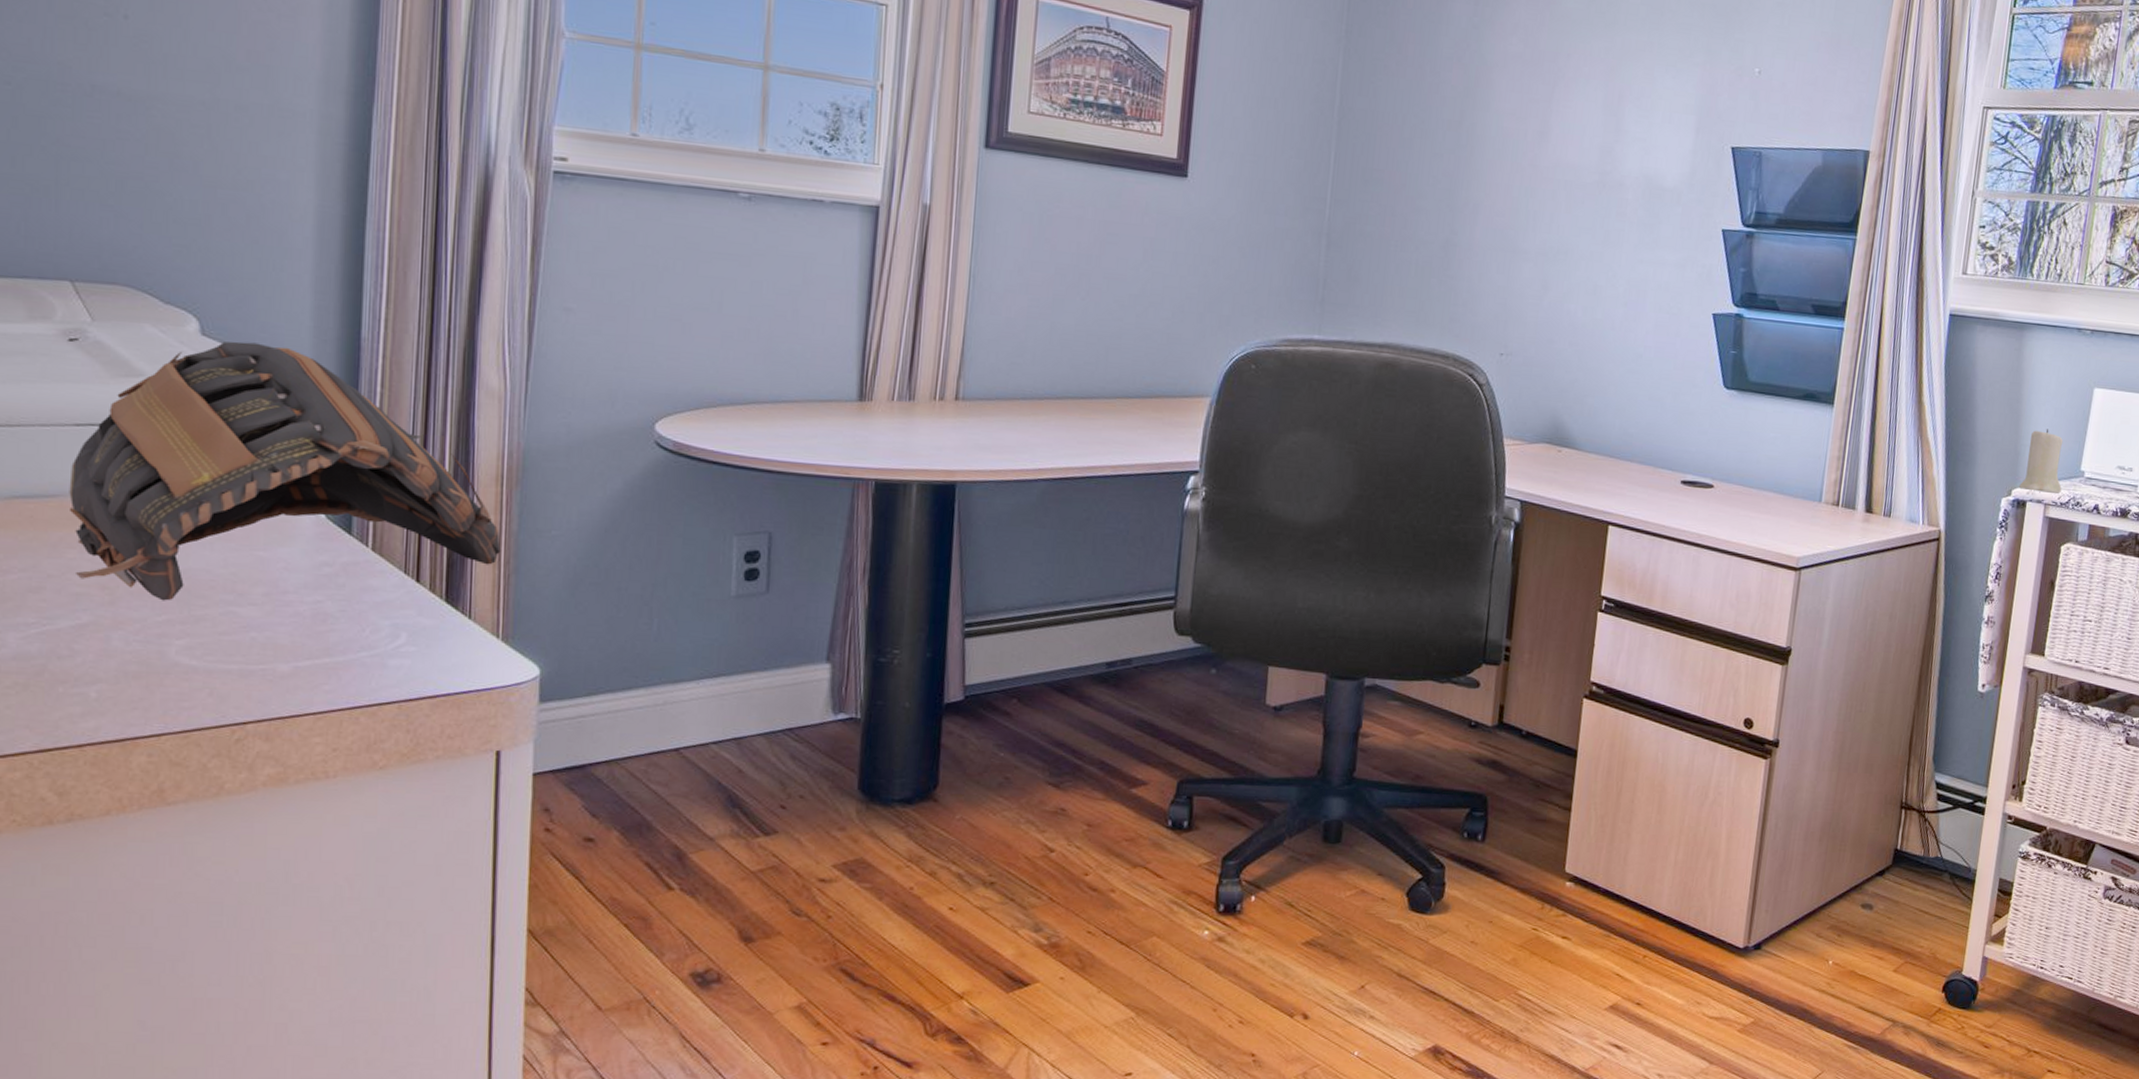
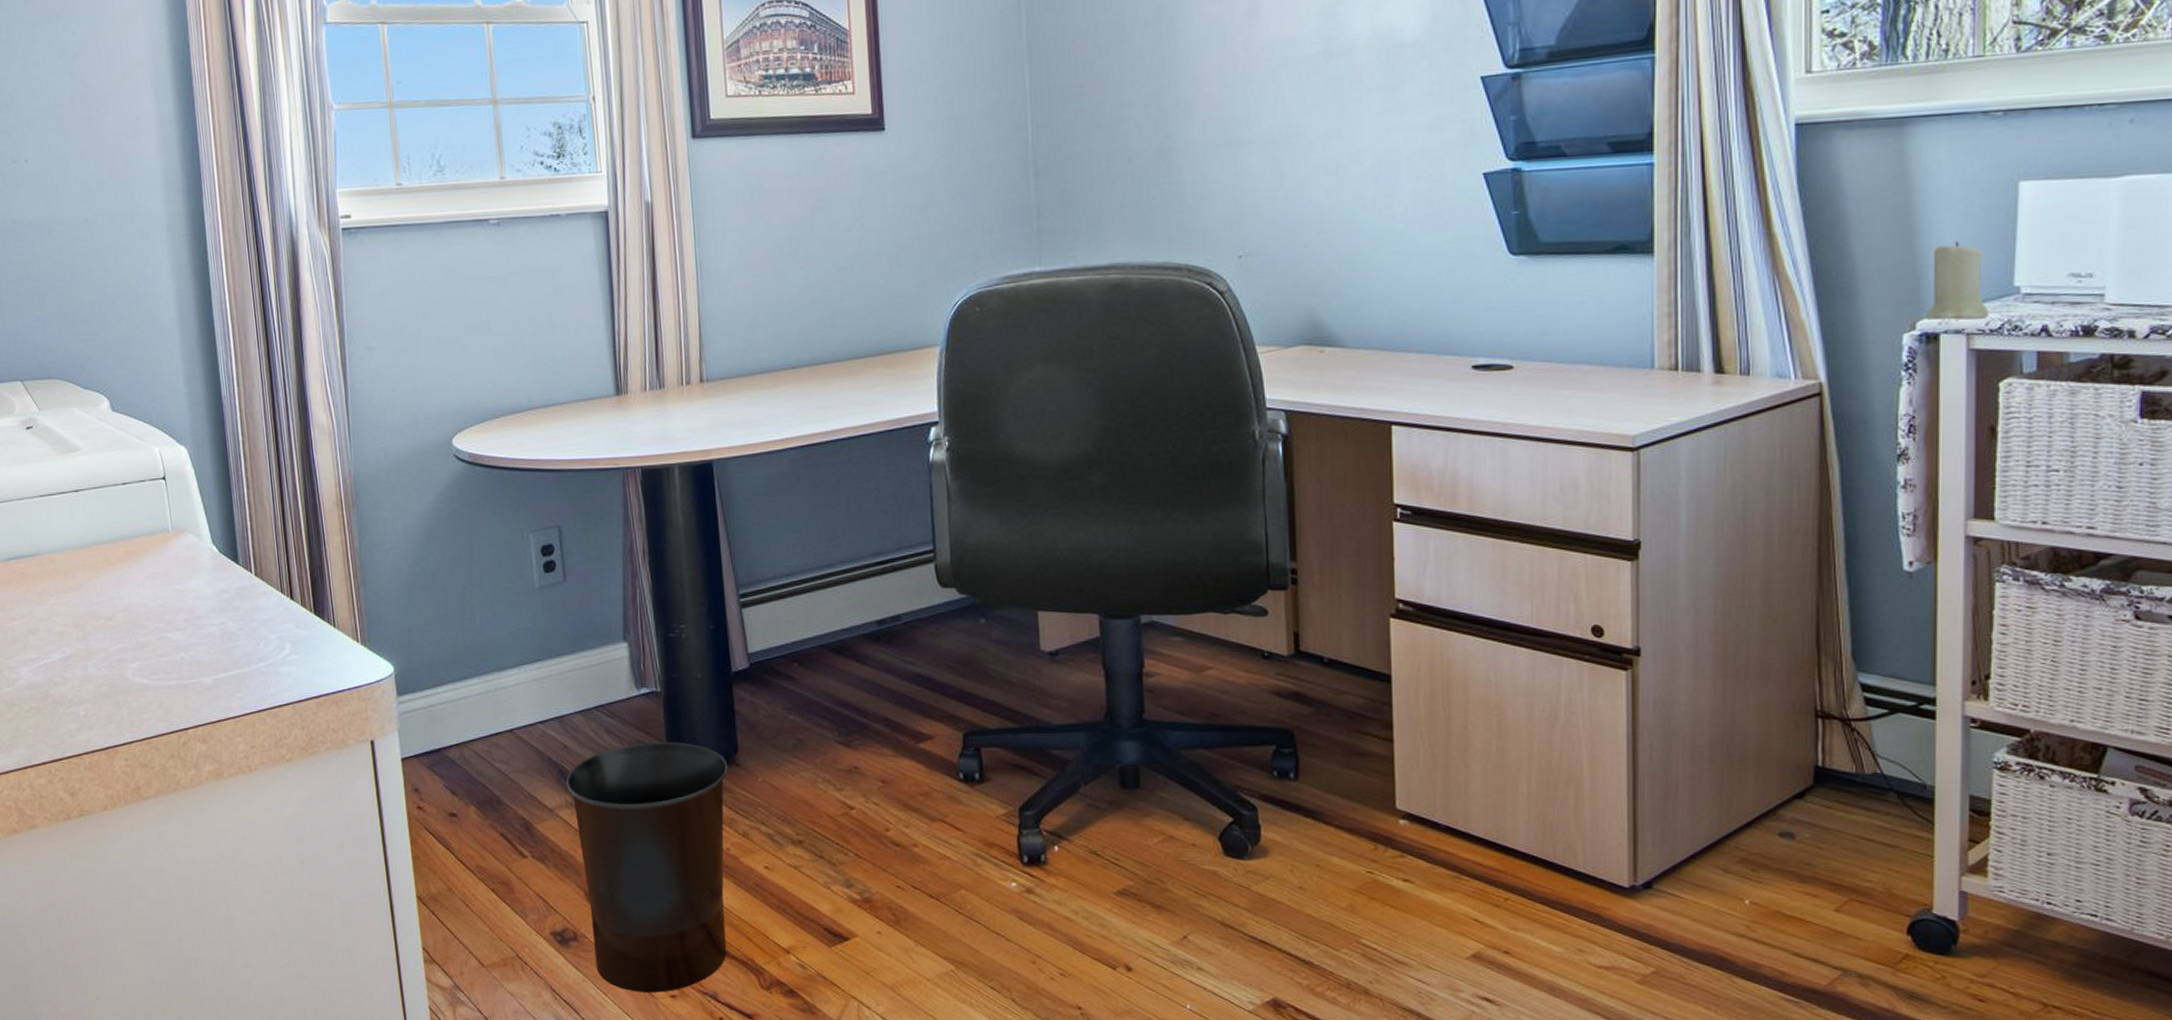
baseball glove: present [68,341,501,601] -> none [42,412,349,633]
waste bin: none [734,771,925,1040] -> present [566,741,729,993]

